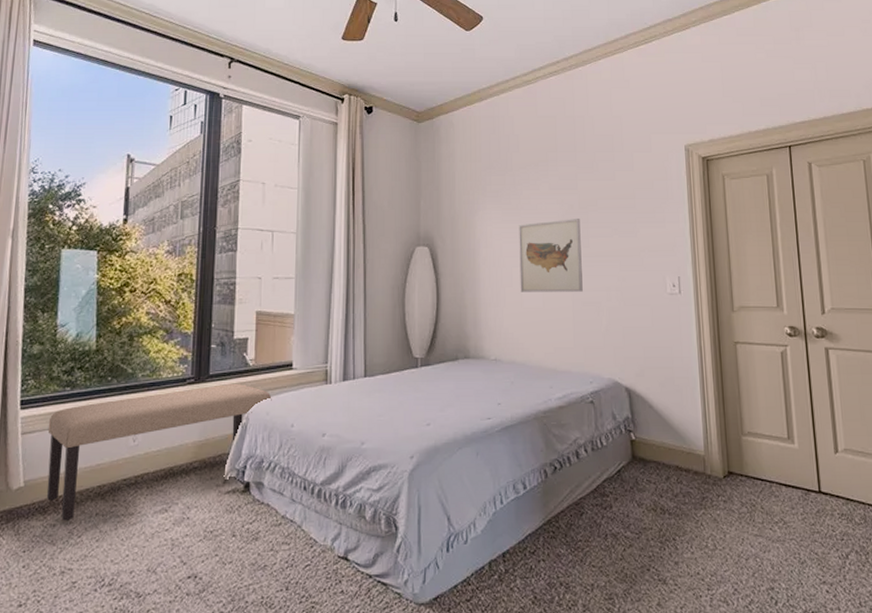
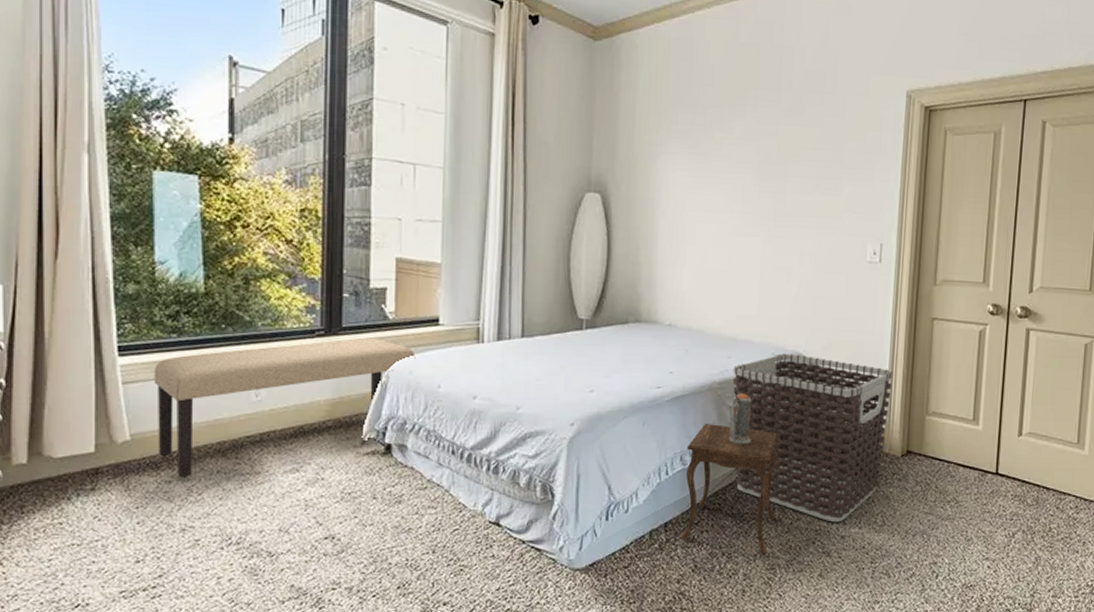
side table: none [518,418,608,584] -> present [682,390,778,555]
wall art: present [519,219,583,292] -> none [703,170,778,255]
clothes hamper: none [555,381,706,548] -> present [732,353,892,523]

